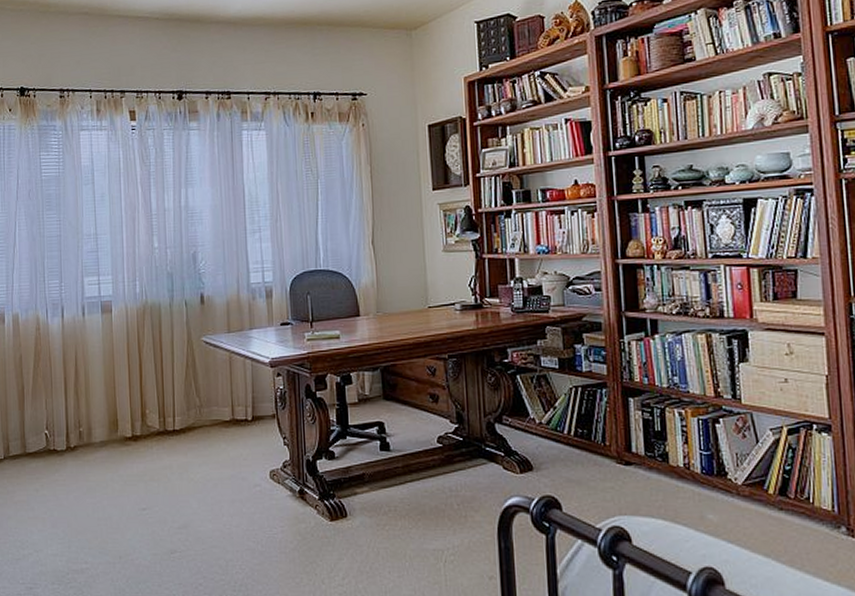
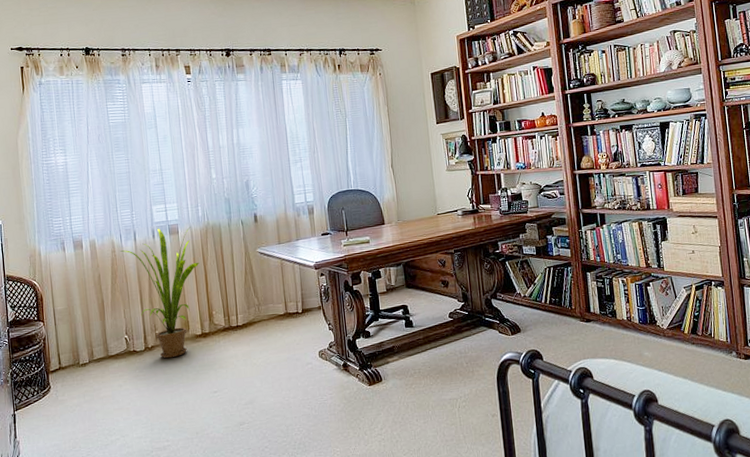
house plant: none [46,304,134,463] -> present [120,227,200,359]

